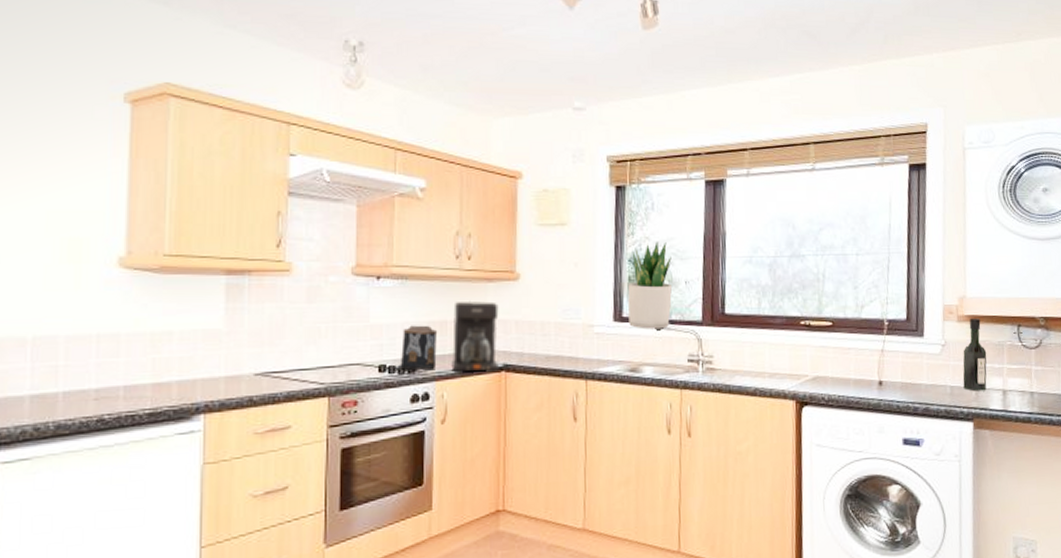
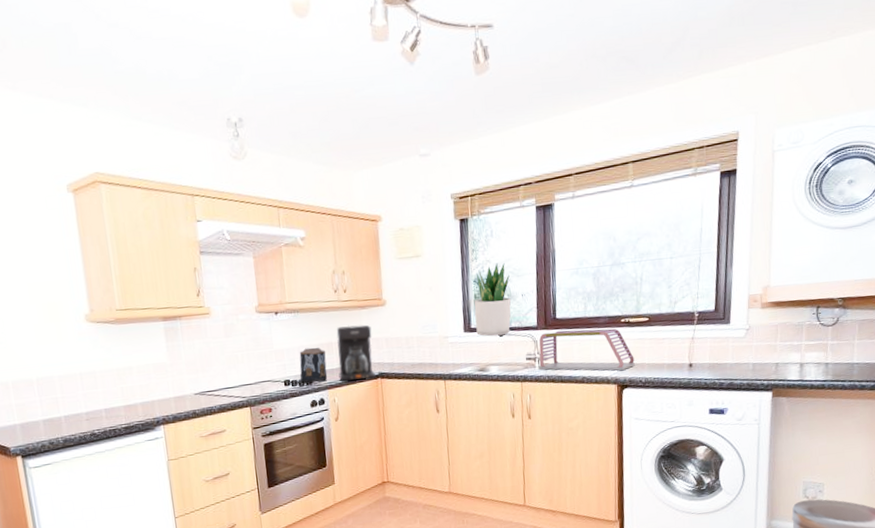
dish rack: none [702,328,816,384] -> present [538,328,635,371]
bottle: present [962,317,987,392] -> none [764,303,787,367]

